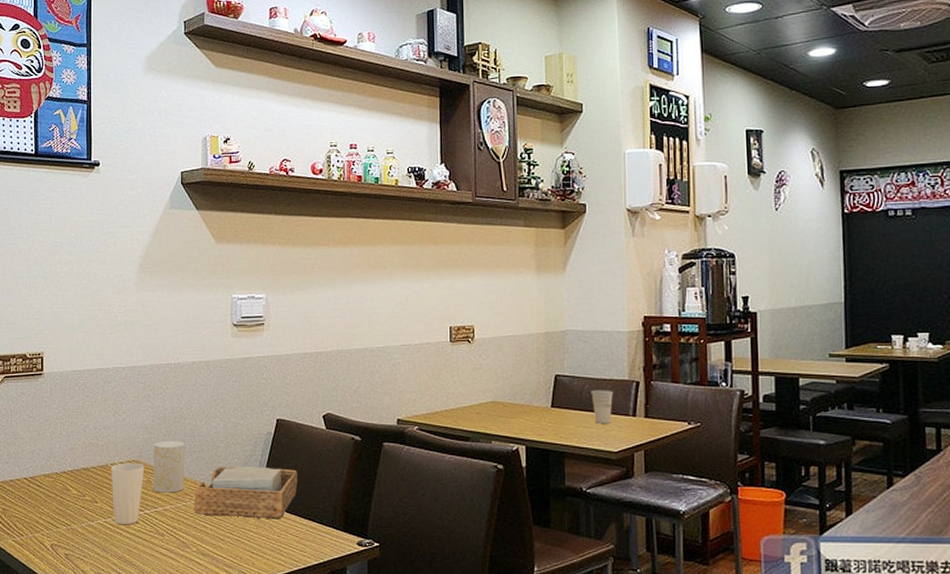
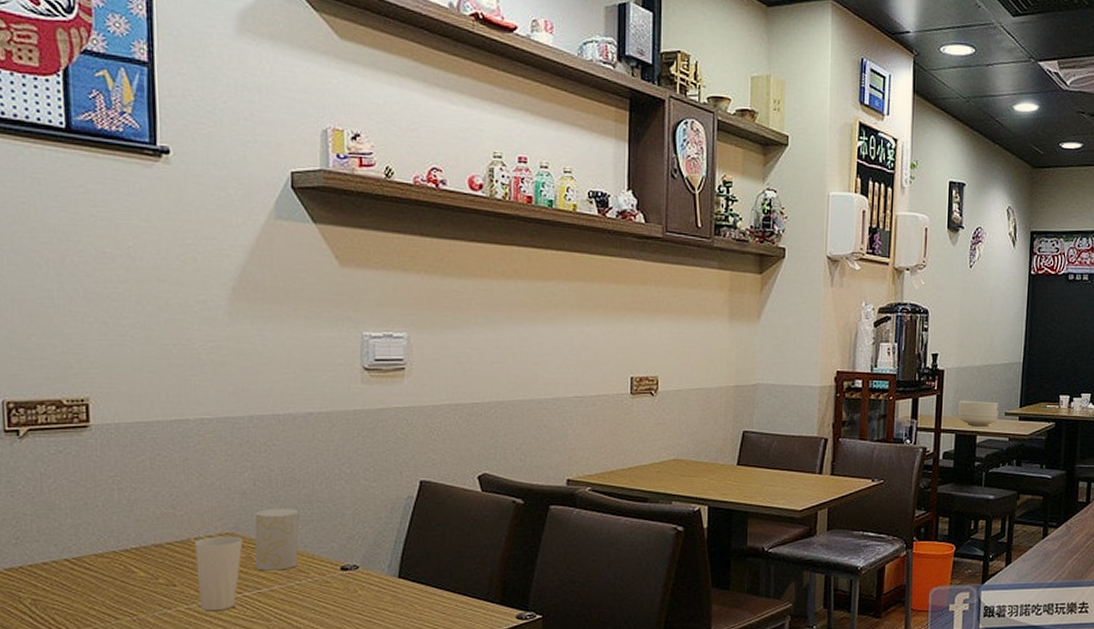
napkin holder: present [194,467,298,519] -> none [311,536,445,595]
cup: present [591,390,614,423] -> none [778,447,802,482]
bowl: none [775,342,822,369] -> present [958,400,999,427]

